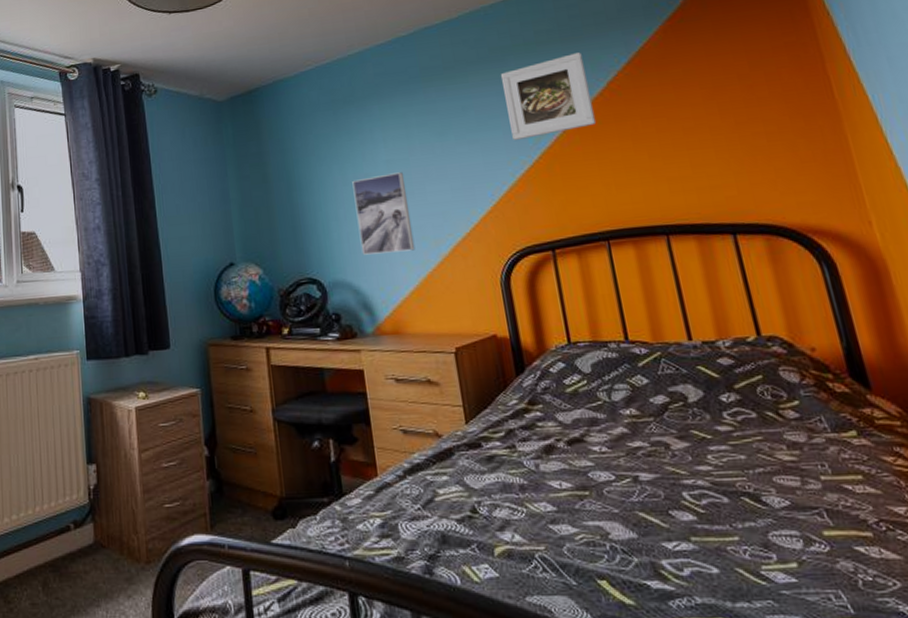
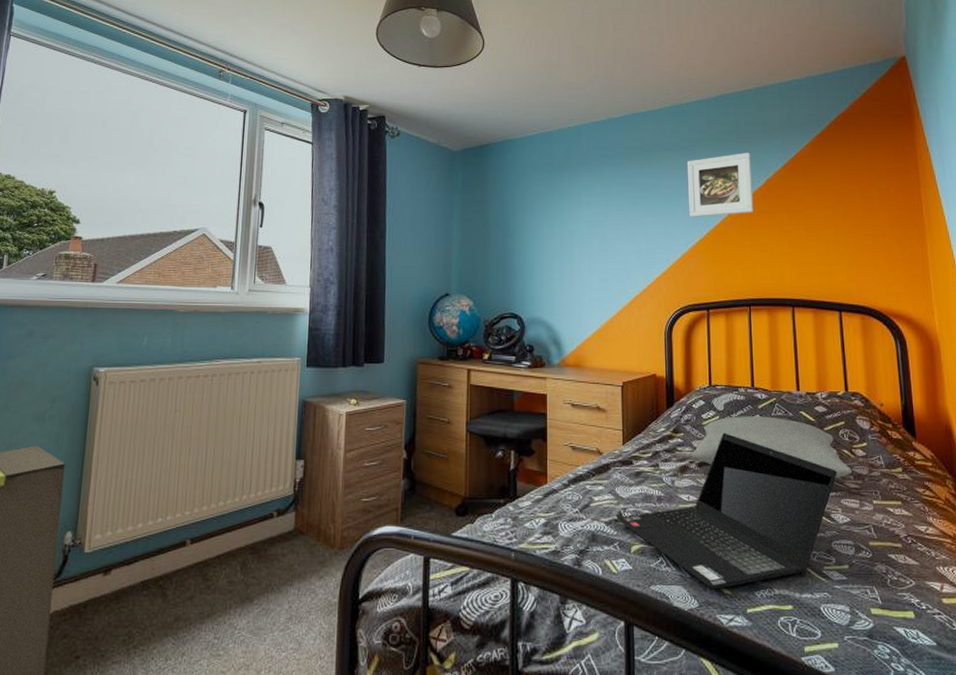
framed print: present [352,172,416,255] -> none [558,232,602,299]
laptop computer: none [470,400,762,600] -> present [616,433,837,590]
pillow: none [557,375,783,451] -> present [692,416,852,479]

